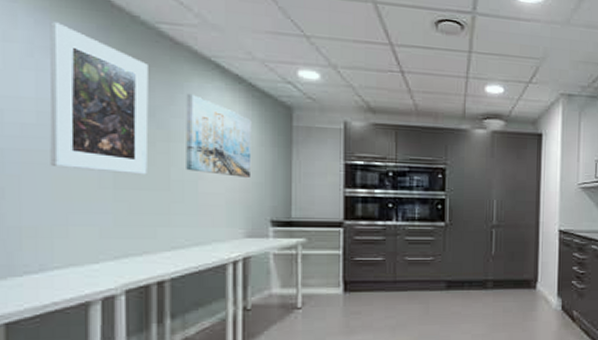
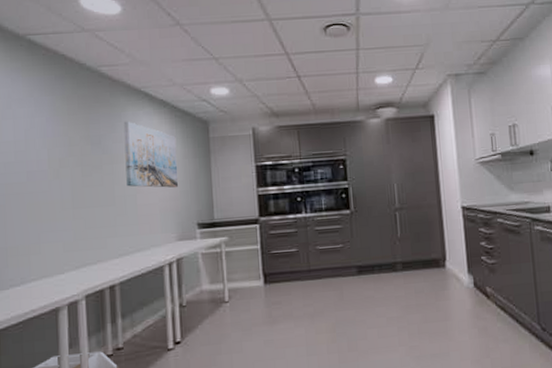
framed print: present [50,22,149,175] -> none [22,78,97,196]

